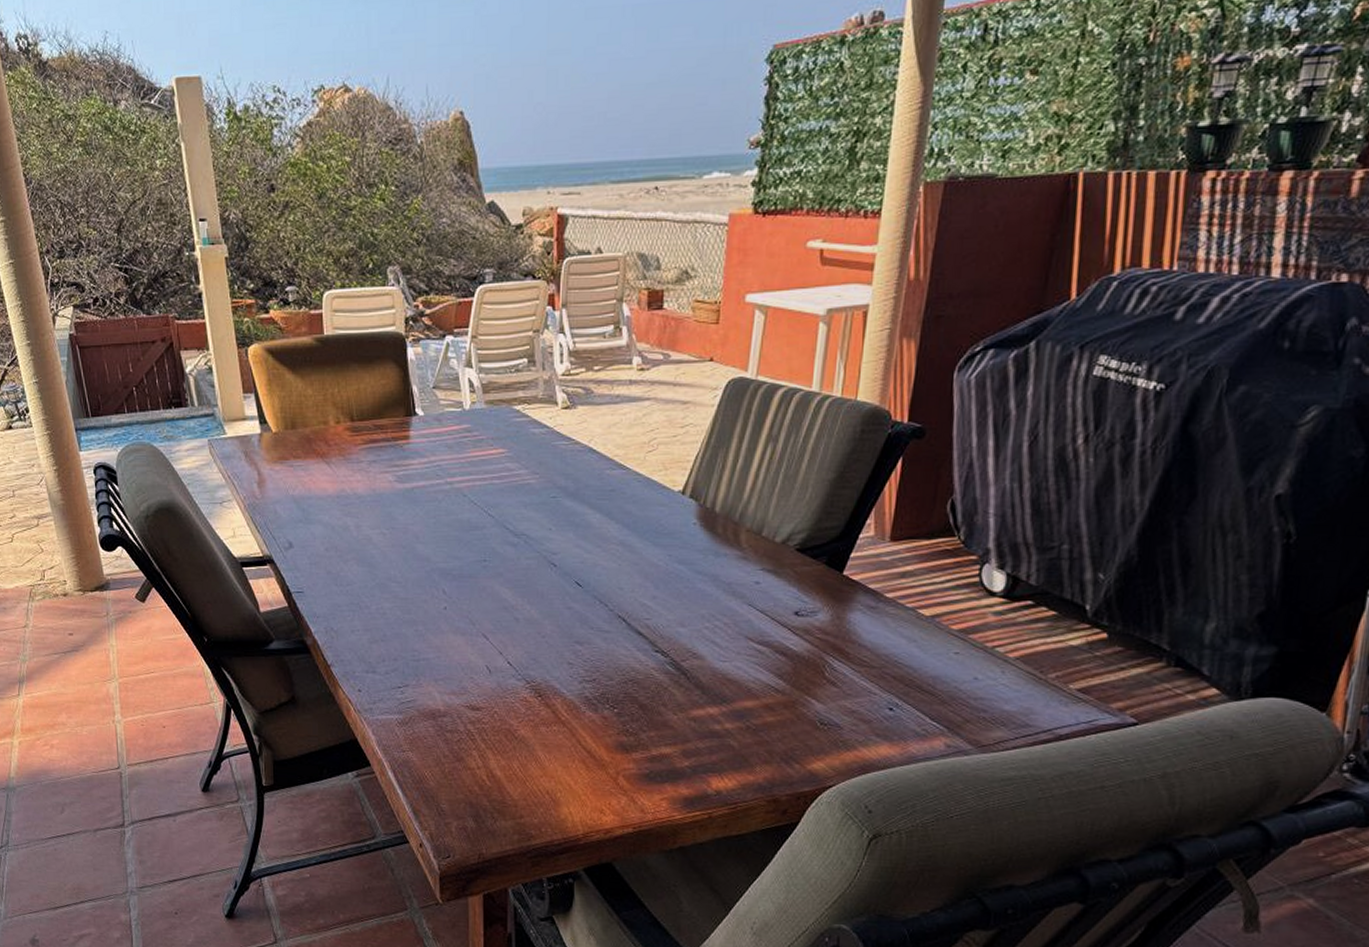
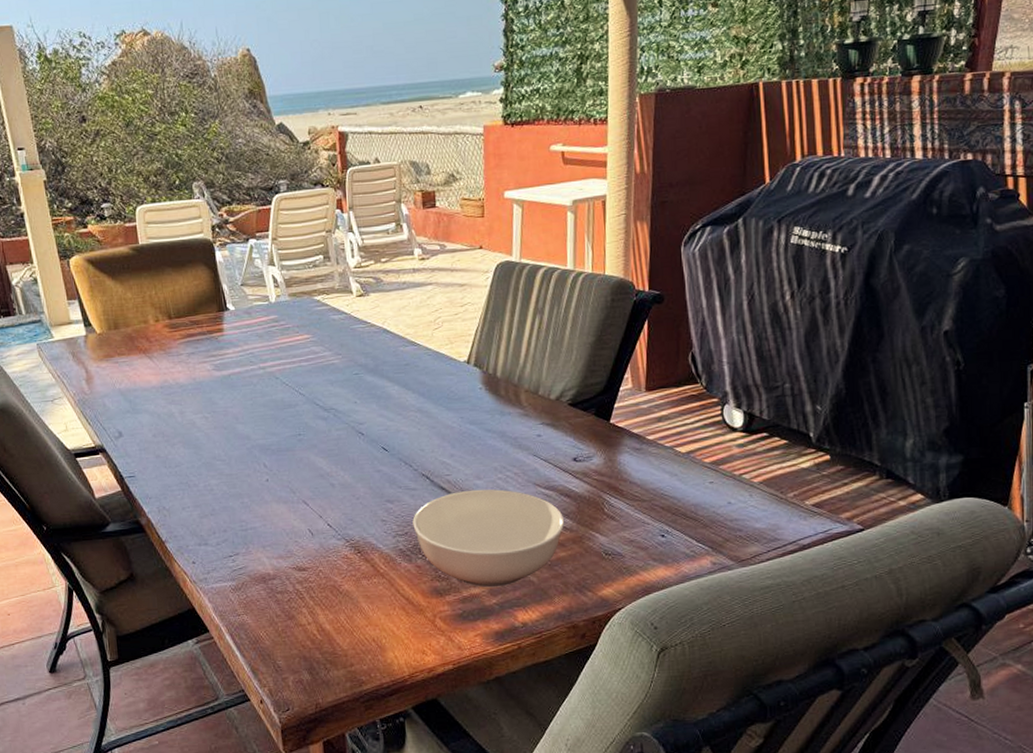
bowl: none [602,638,777,749] -> present [412,489,565,588]

